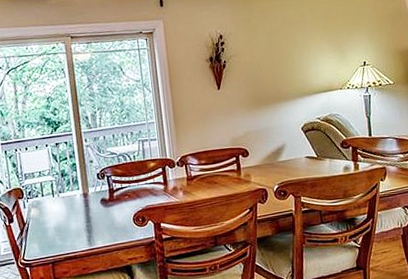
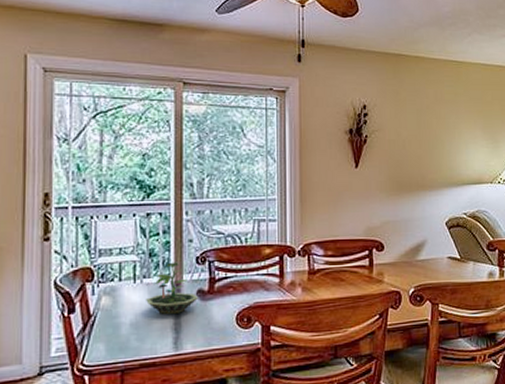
terrarium: none [63,178,102,220] -> present [146,262,198,315]

